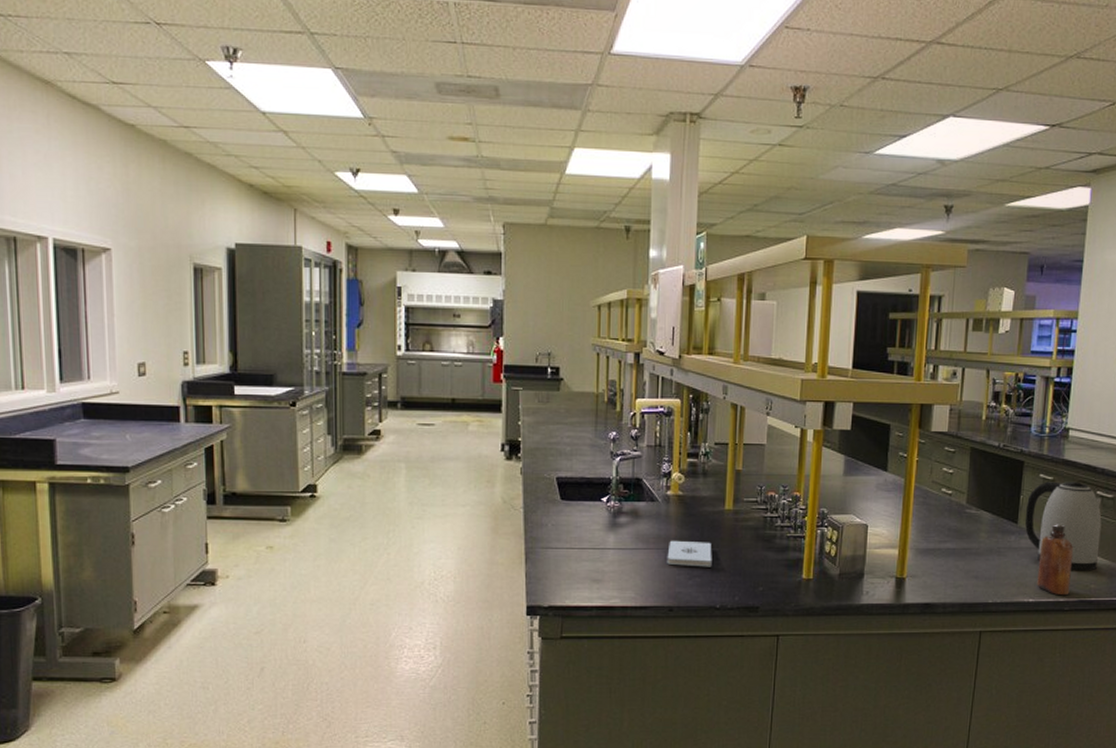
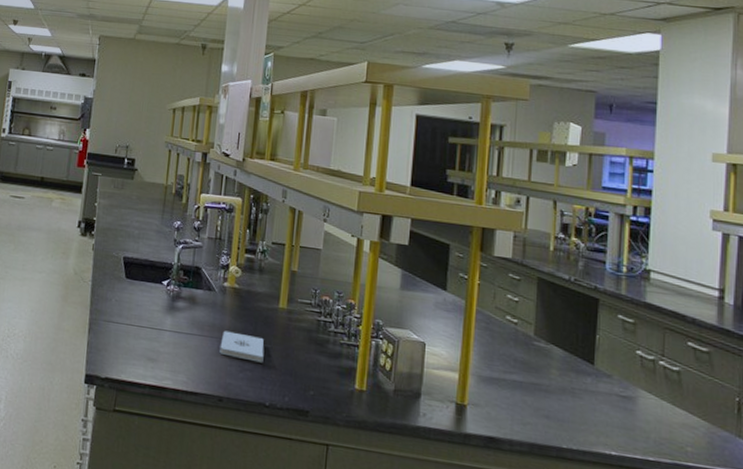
kettle: present [1025,481,1102,571] -> none [602,323,696,431]
flask: present [1037,524,1074,596] -> none [620,371,663,455]

